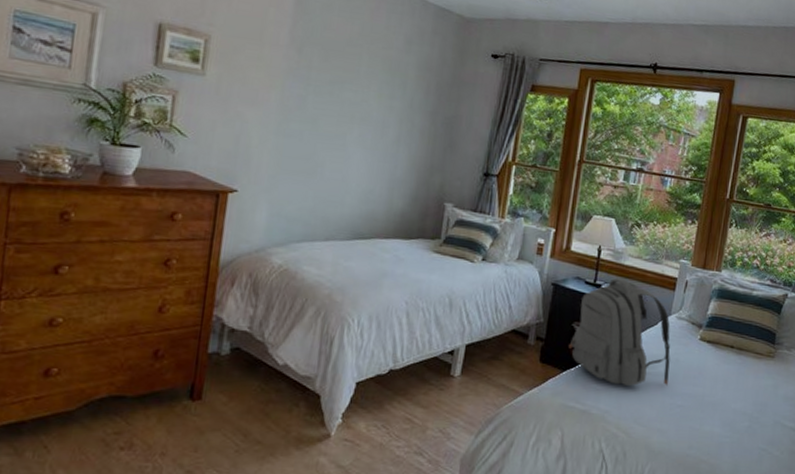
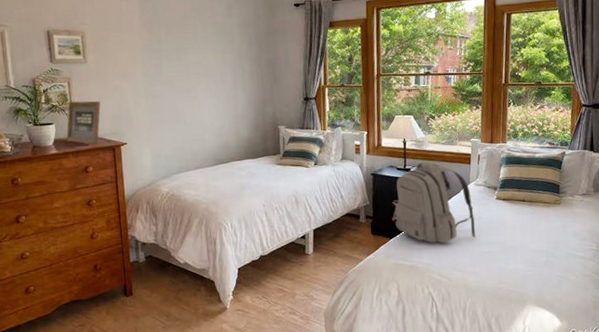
picture frame: none [153,122,212,185] -> present [66,100,101,144]

